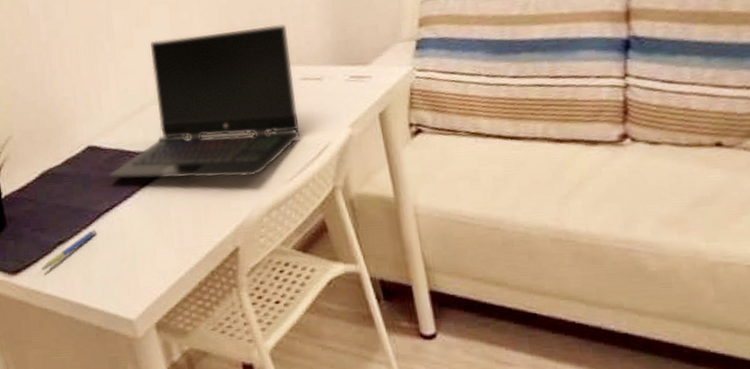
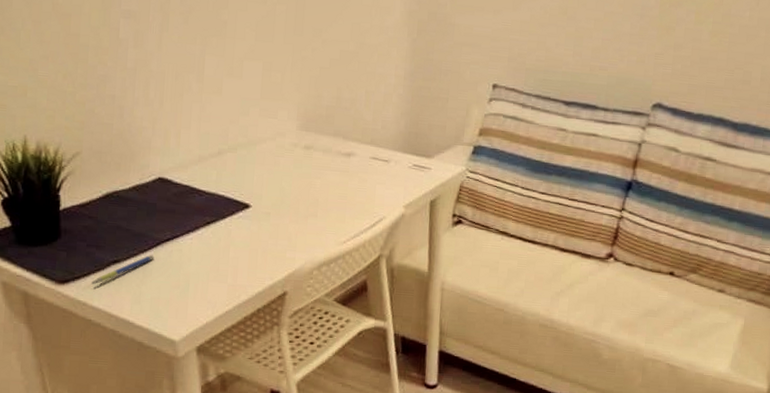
laptop computer: present [108,24,300,180] -> none [174,92,367,234]

